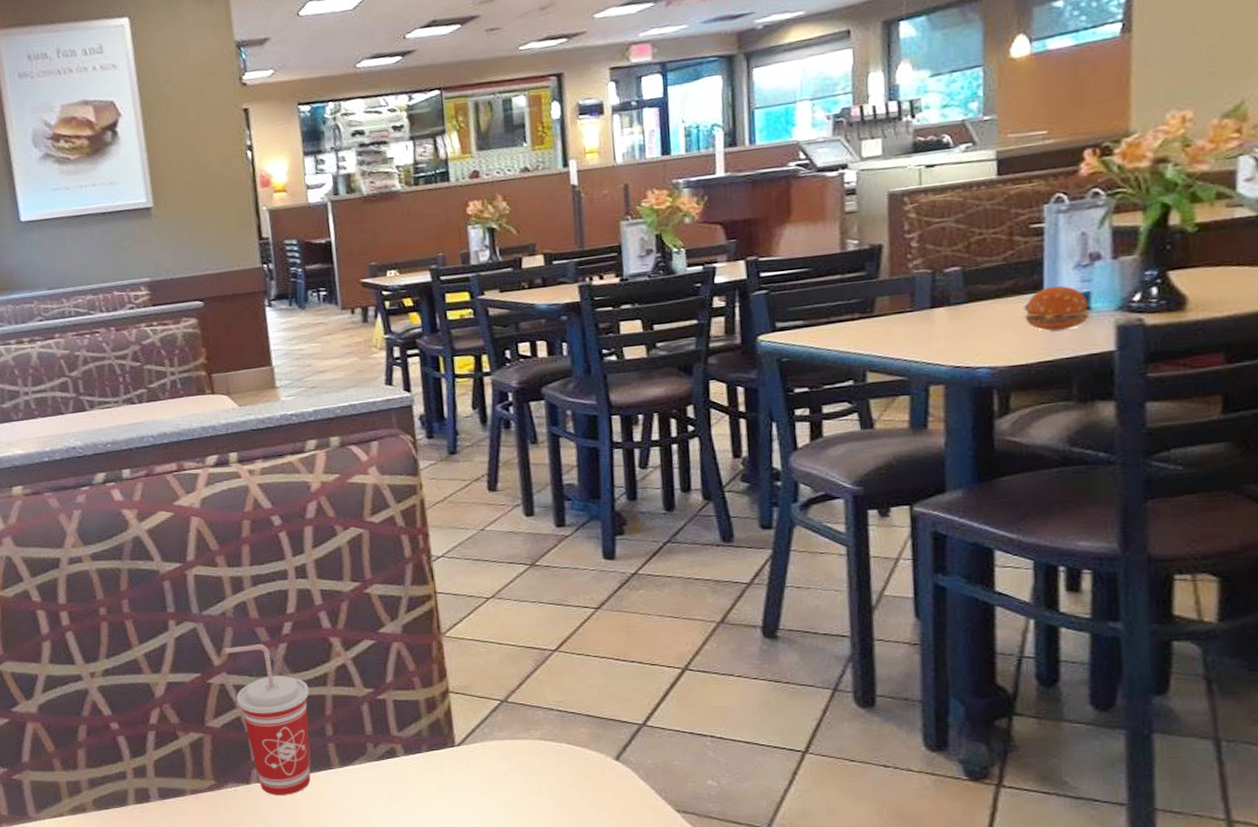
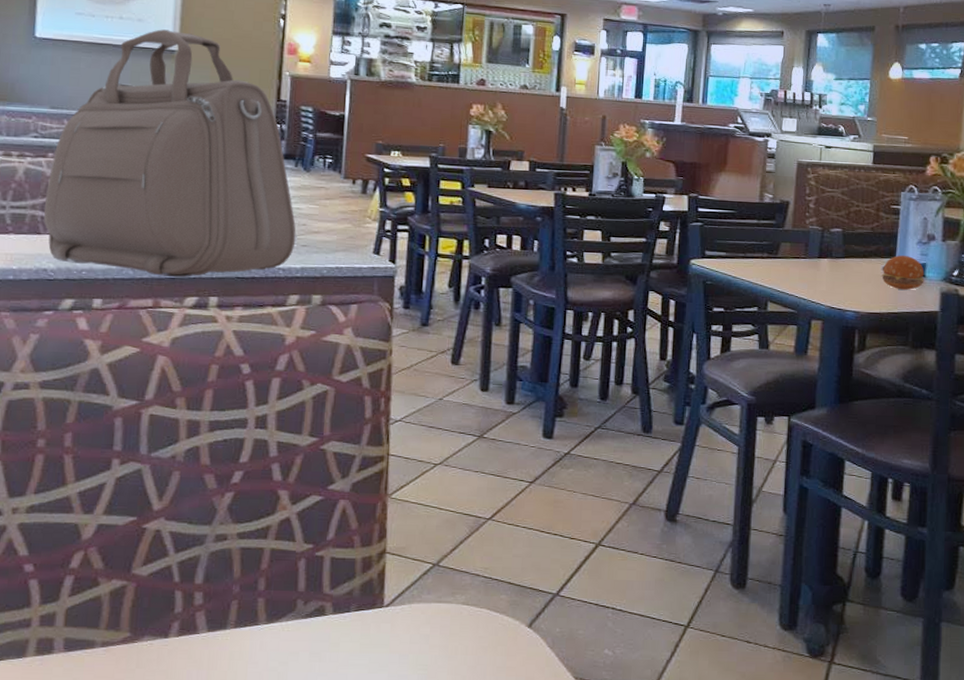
handbag: none [59,186,304,439] -> present [43,29,296,278]
beverage cup: present [222,643,311,795] -> none [165,490,249,651]

